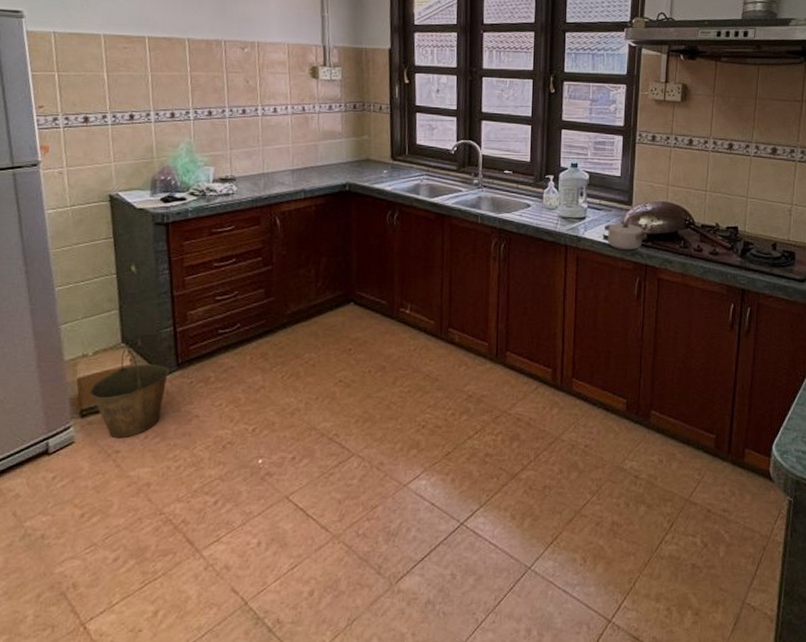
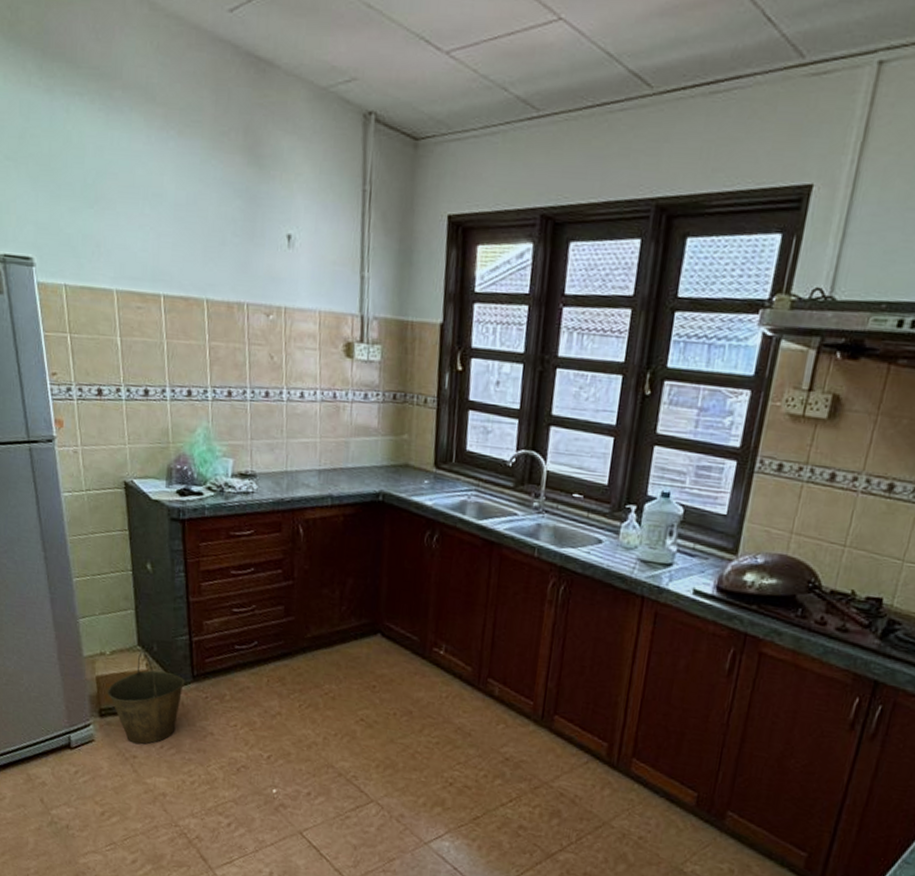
cooking pot: present [603,222,648,251] -> none [695,575,754,613]

